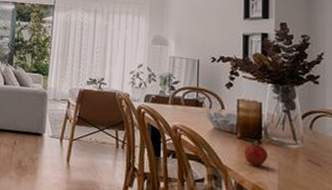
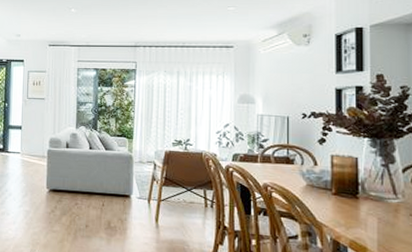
fruit: present [244,140,268,167] -> none [340,196,365,223]

